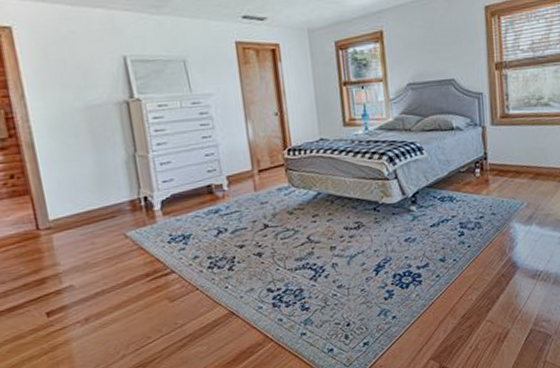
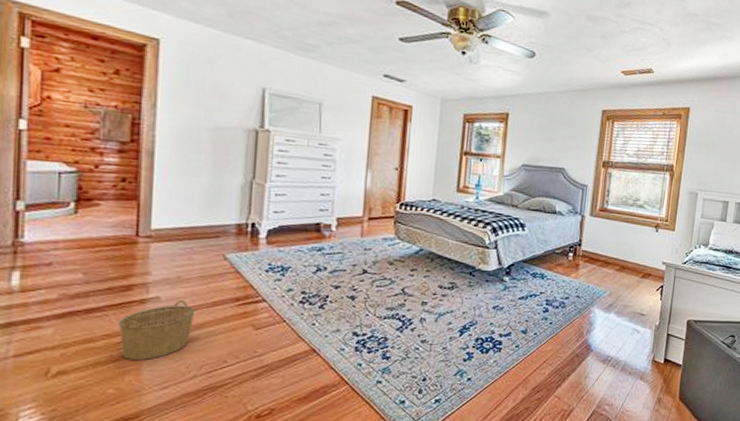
basket: none [41,285,111,351] -> present [119,300,196,361]

